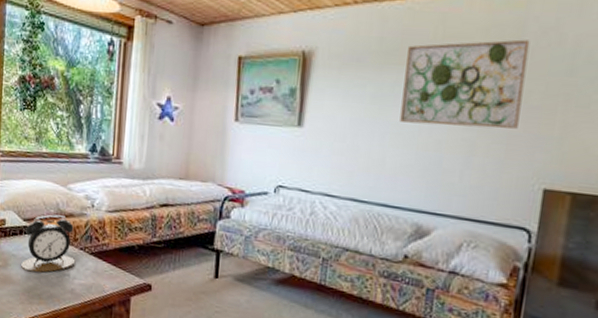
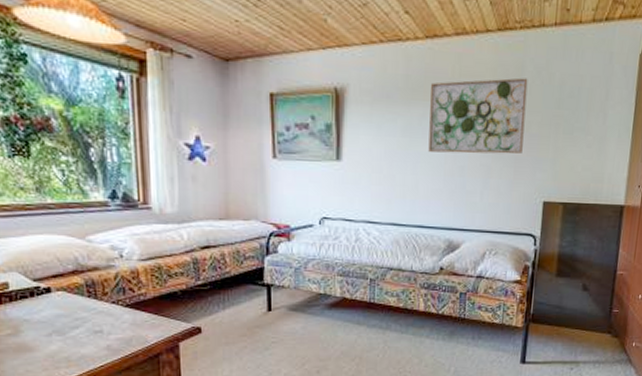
alarm clock: present [21,214,76,273] -> none [38,270,108,335]

